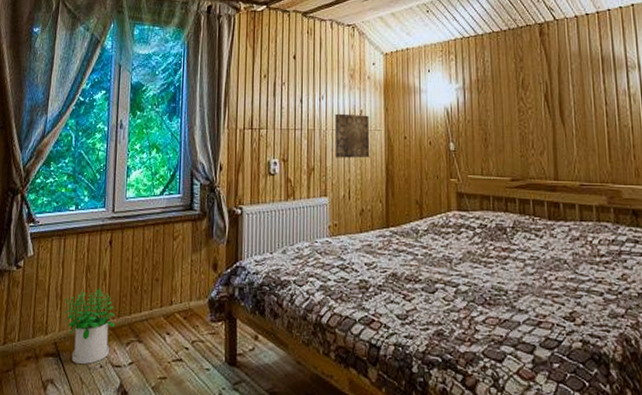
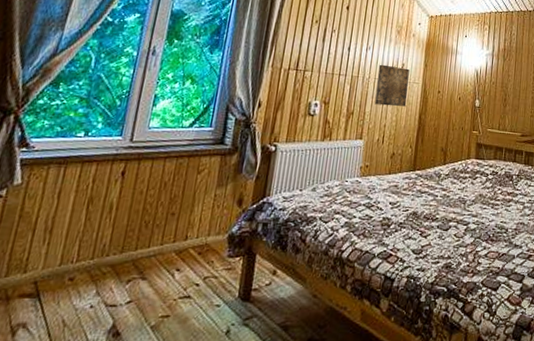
potted plant: present [62,287,115,364] -> none [49,221,117,304]

